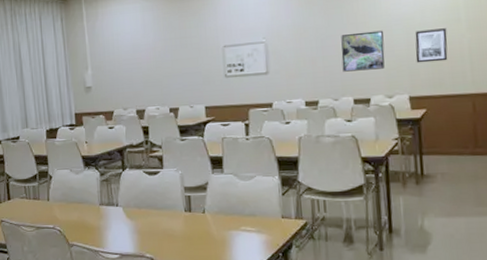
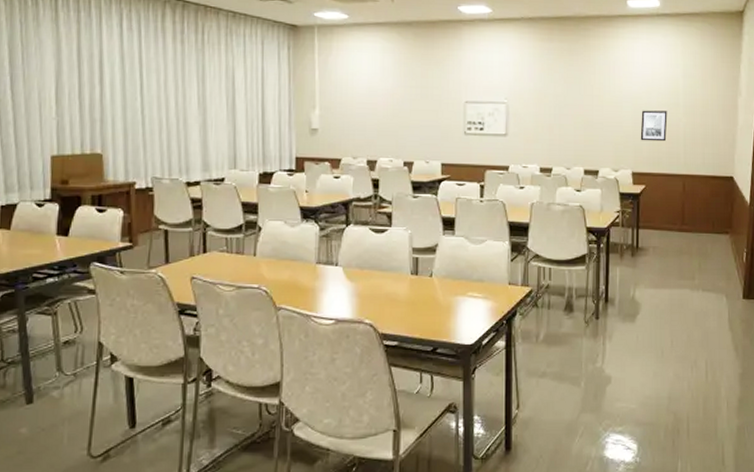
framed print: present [341,30,385,72] -> none [576,105,615,143]

